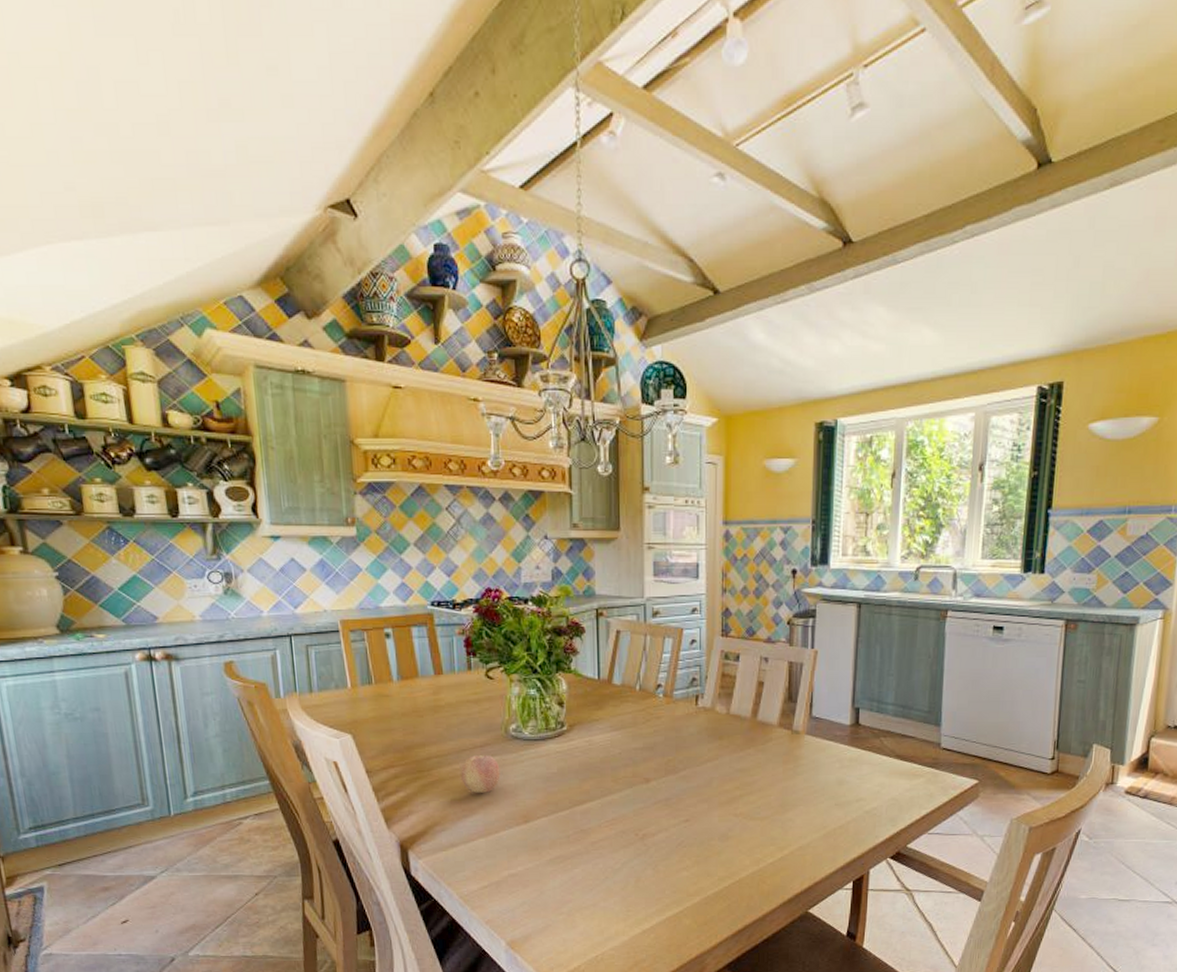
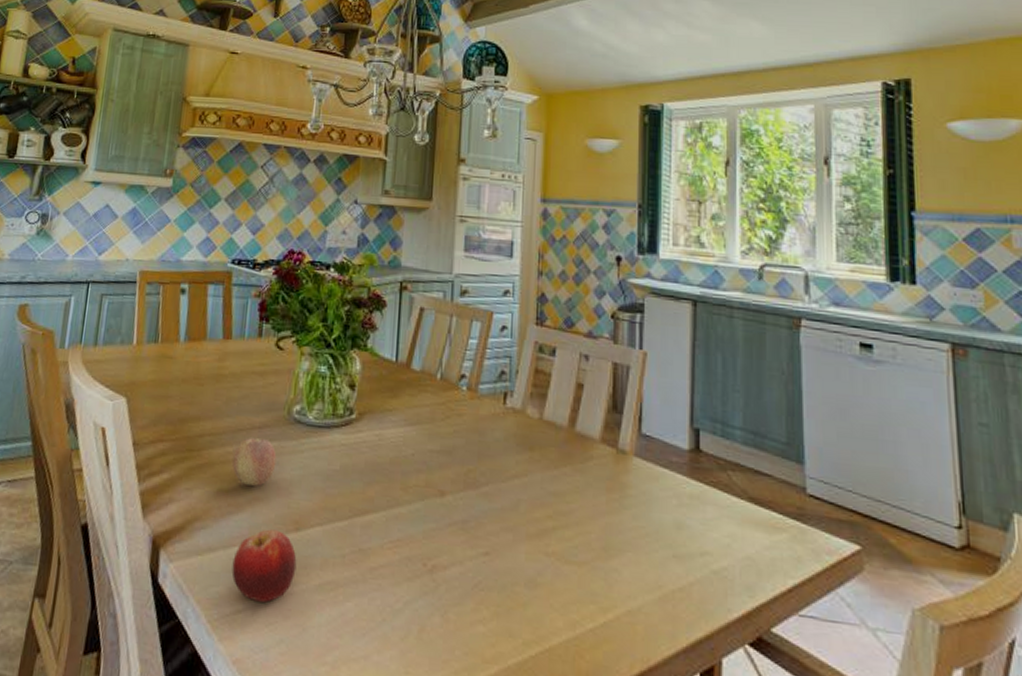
fruit: none [473,824,529,878] -> present [231,529,297,603]

